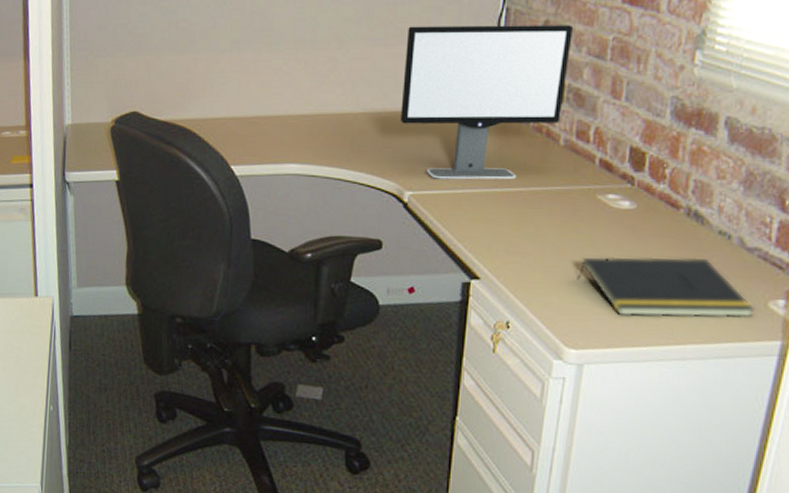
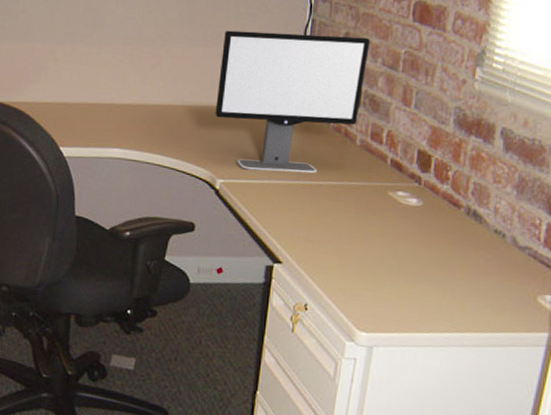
notepad: present [577,256,755,318] -> none [369,248,525,310]

